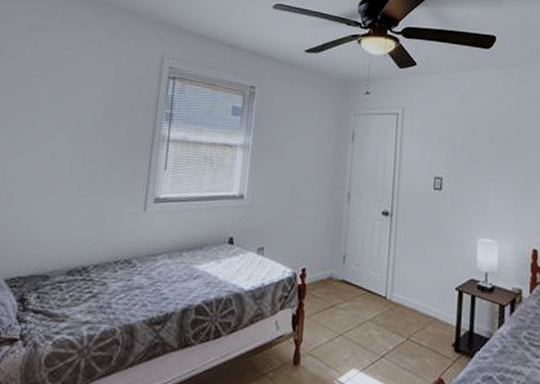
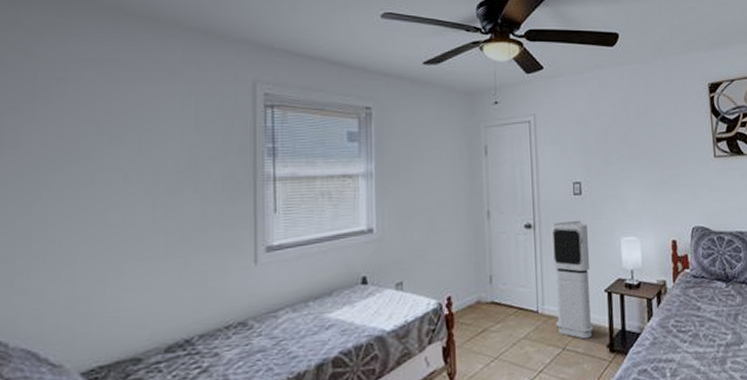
air purifier: none [402,214,445,334] -> present [551,220,594,339]

